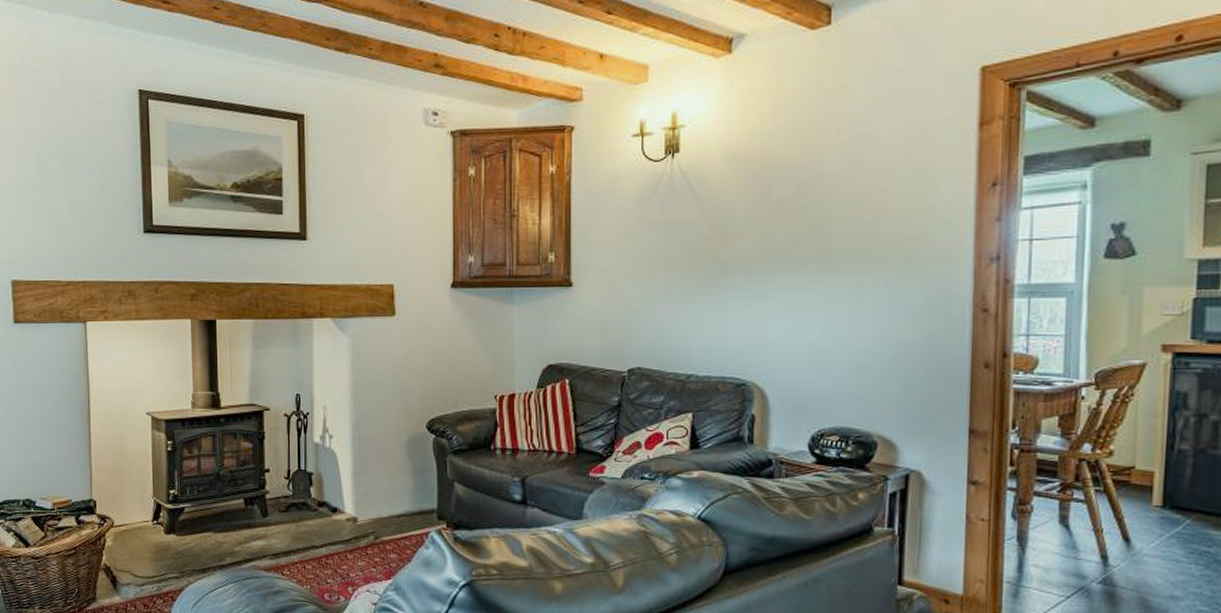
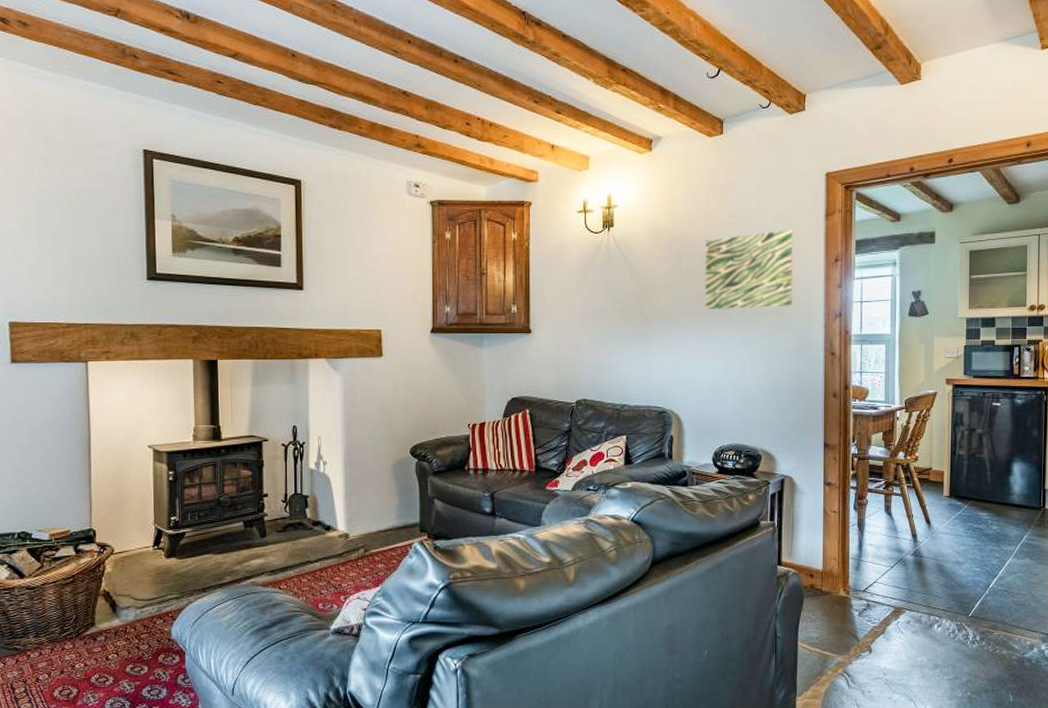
wall art: none [802,144,930,255] -> present [705,229,794,310]

